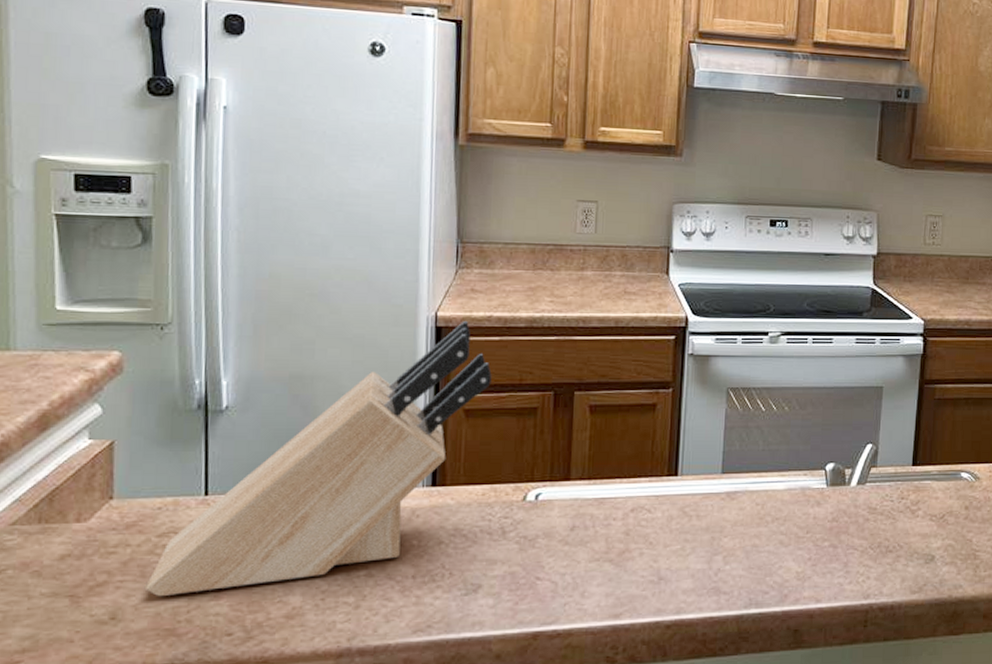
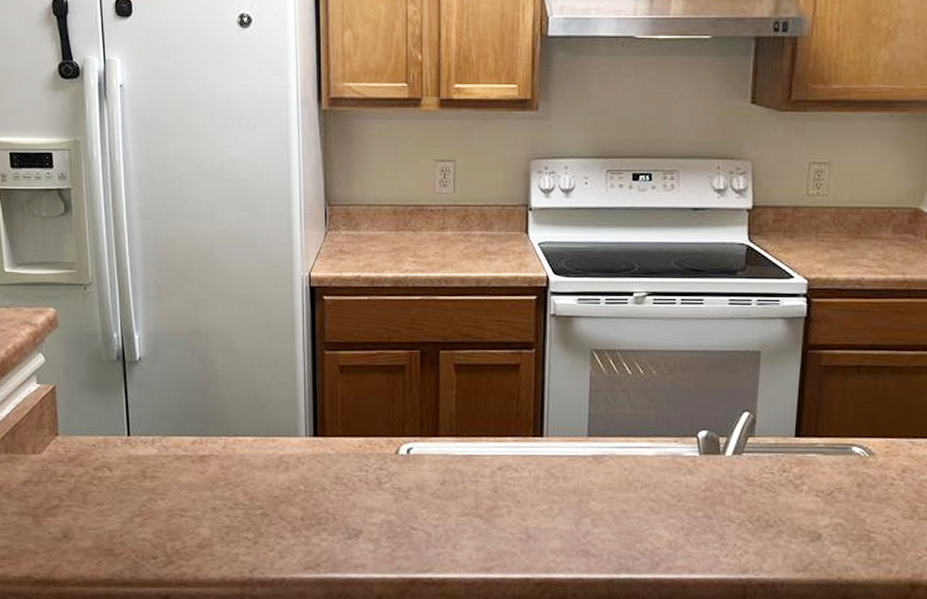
knife block: present [146,320,492,597] -> none [88,280,362,522]

